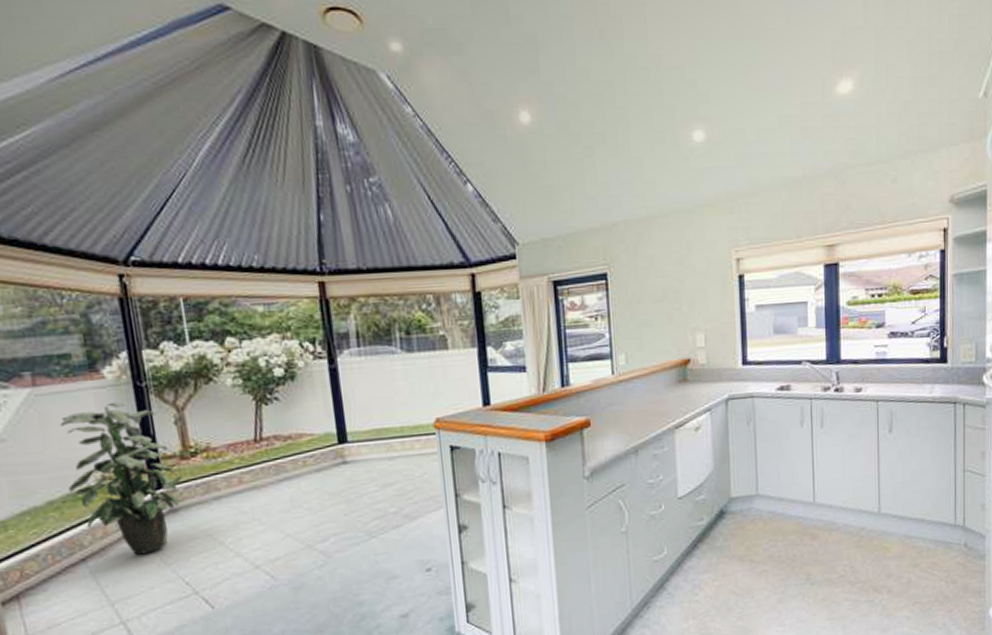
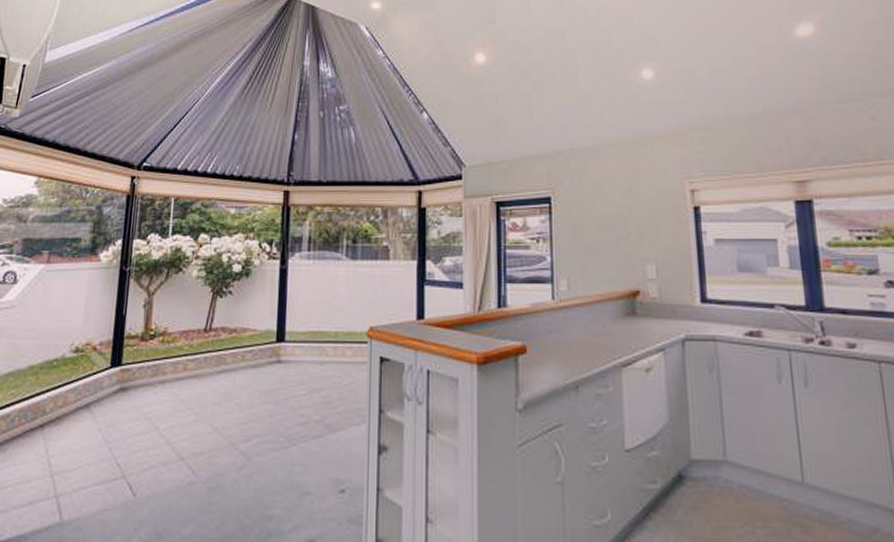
indoor plant: present [60,401,183,555] -> none [48,282,139,429]

